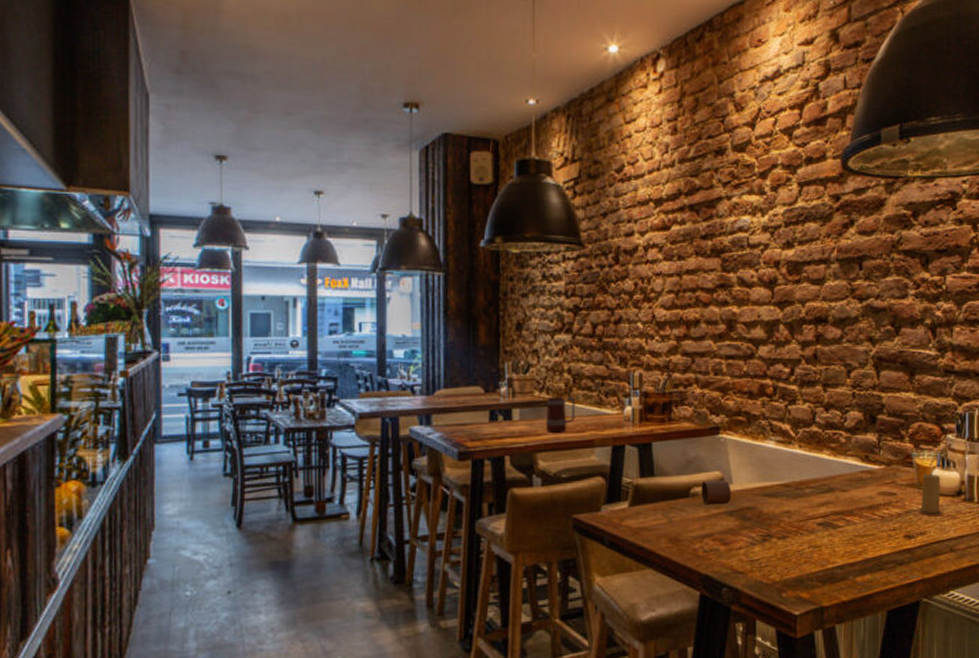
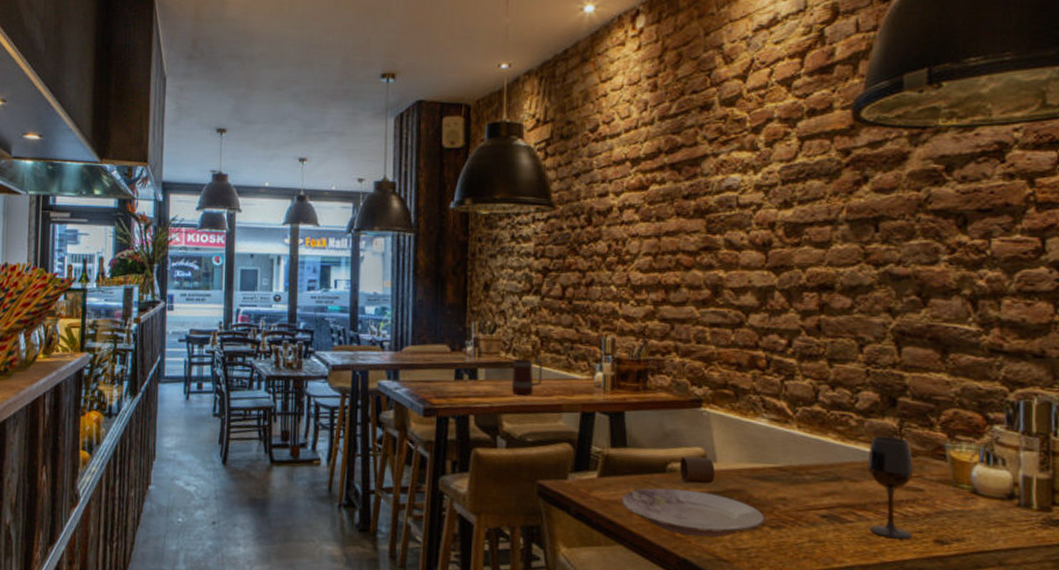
plate: none [650,511,774,554] -> present [621,488,766,538]
wine glass: none [854,450,889,538] -> present [867,436,914,540]
candle: present [919,473,943,517] -> none [954,469,988,522]

